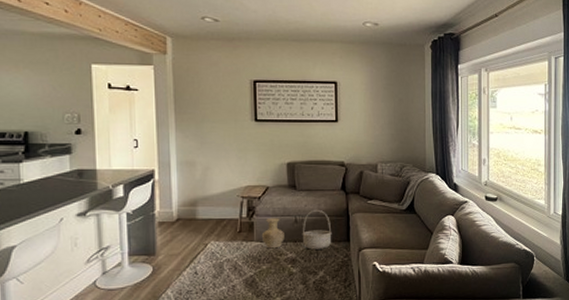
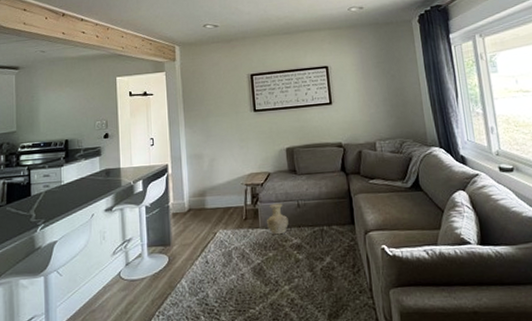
basket: present [302,209,332,250] -> none [305,192,336,235]

